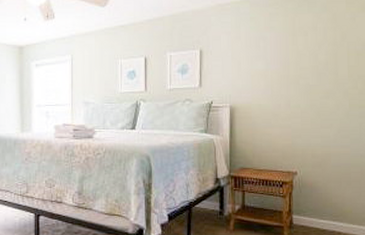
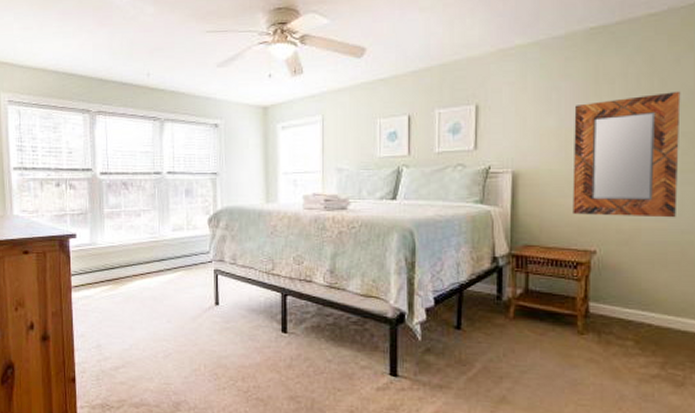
home mirror: none [277,42,357,145] -> present [573,91,681,218]

